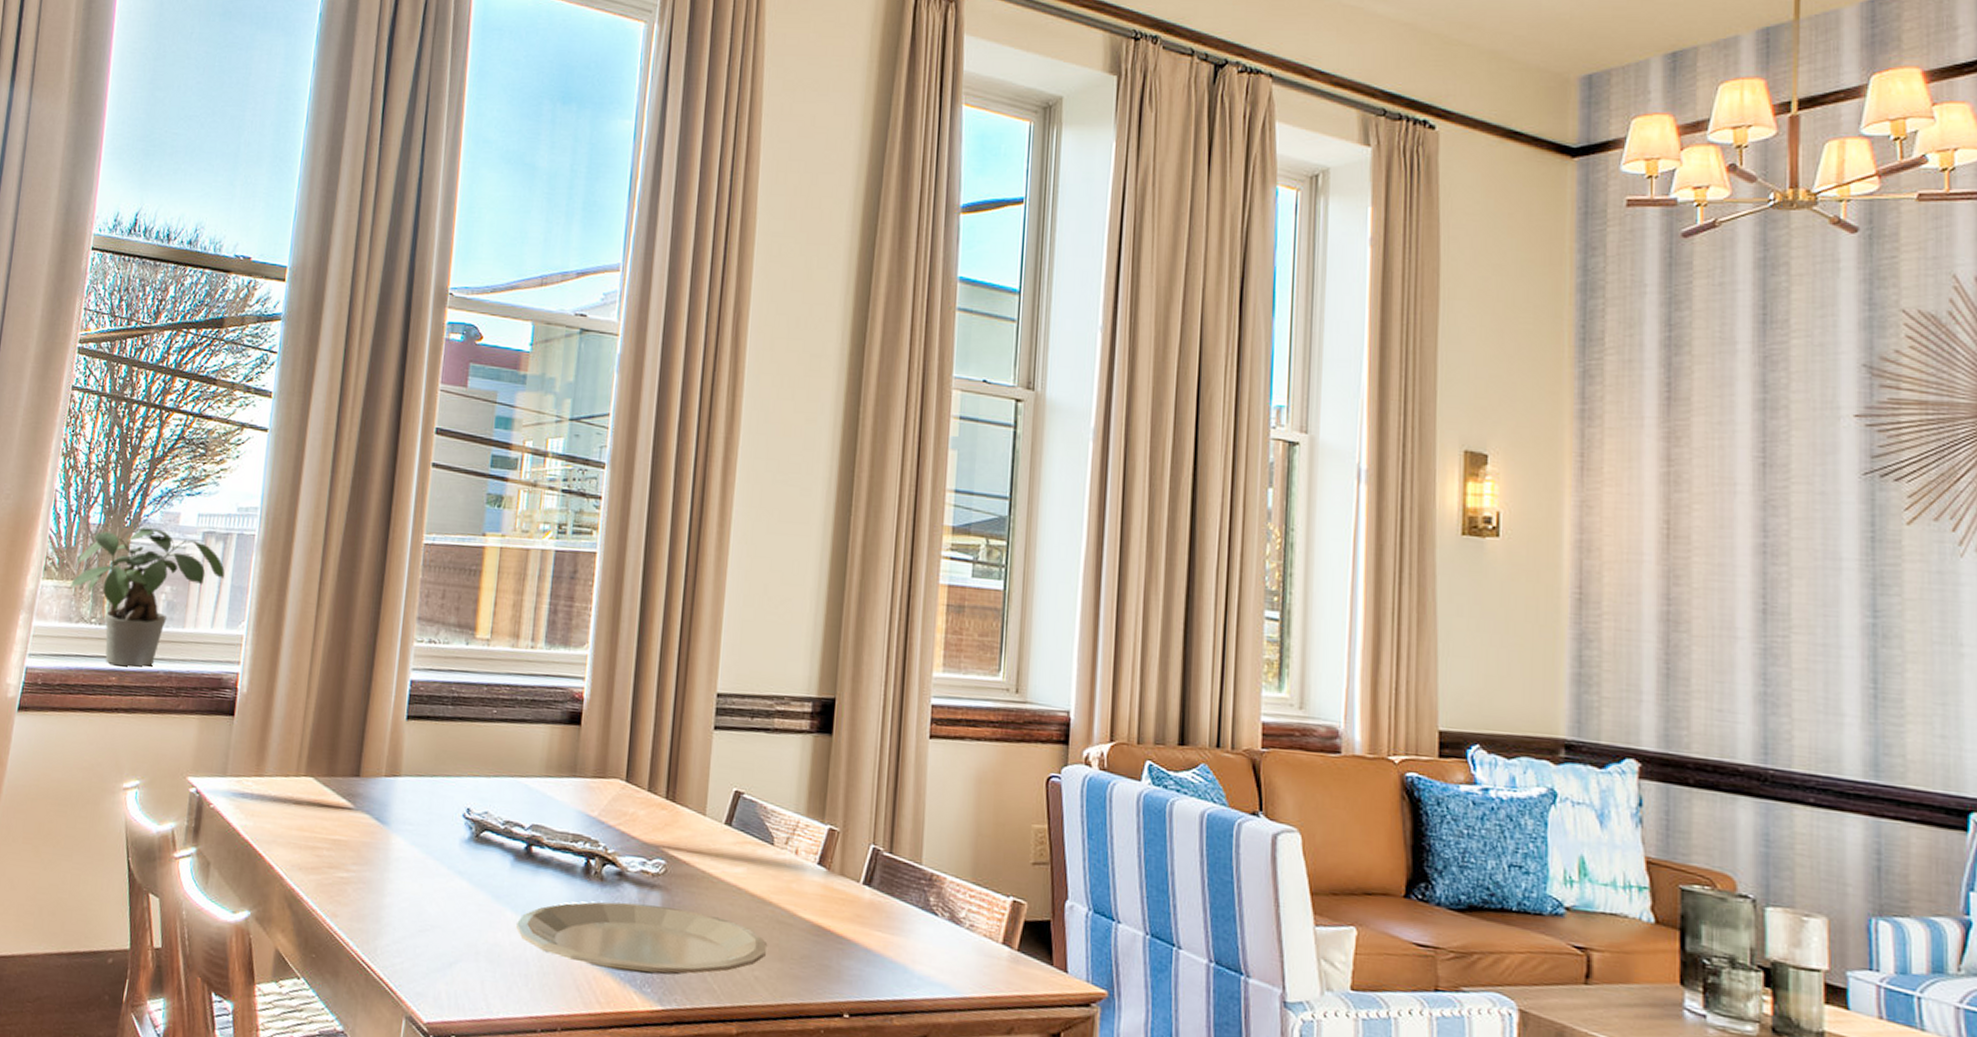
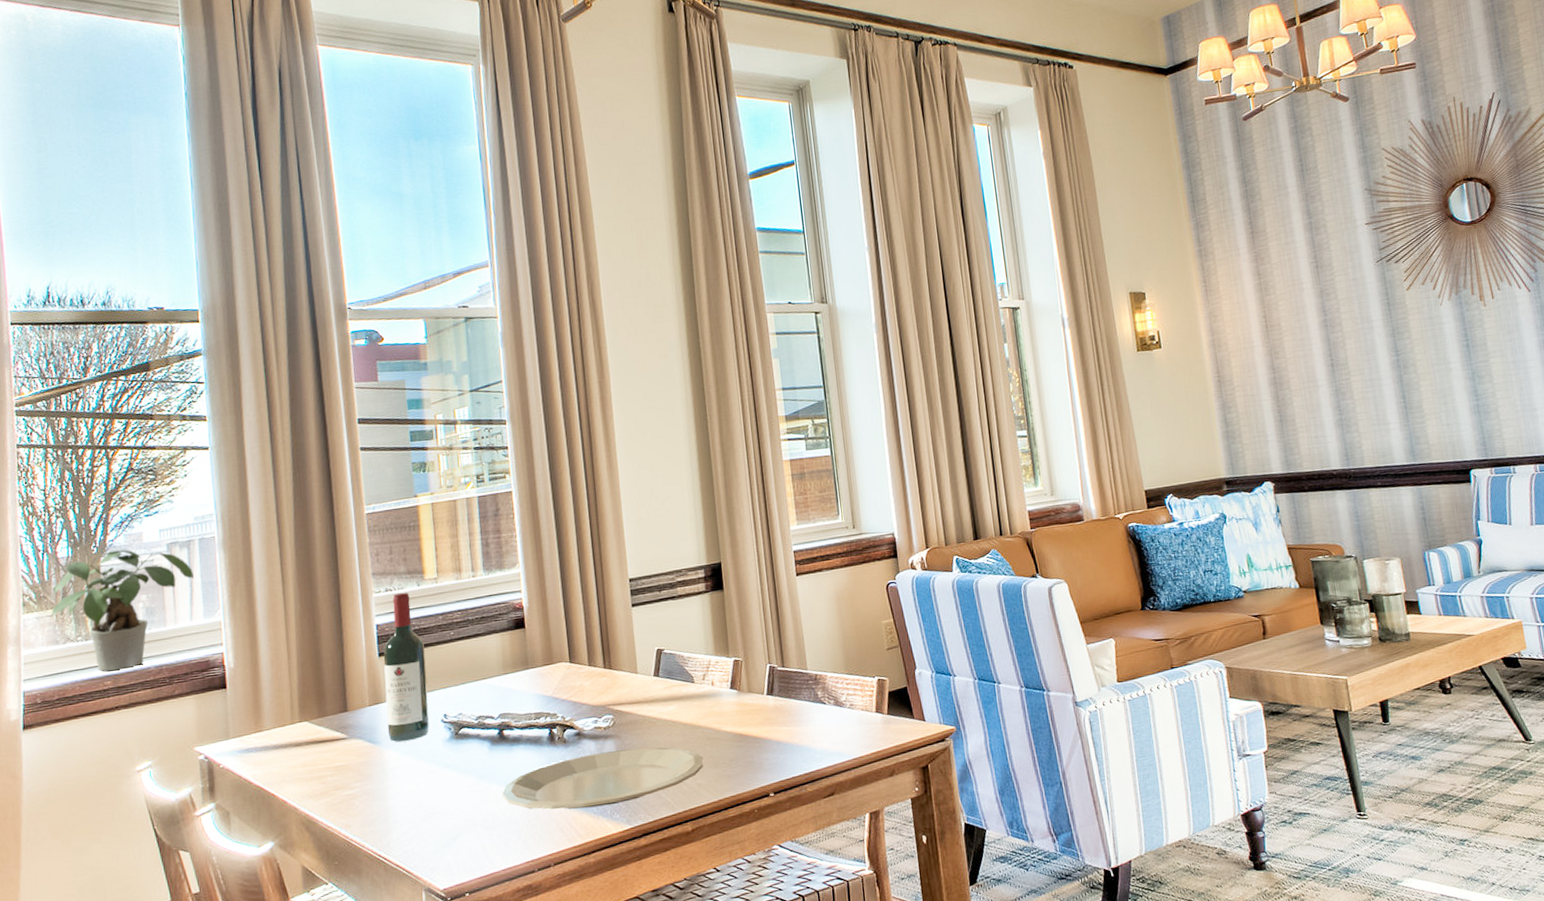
wine bottle: none [399,647,461,832] -> present [383,592,430,743]

